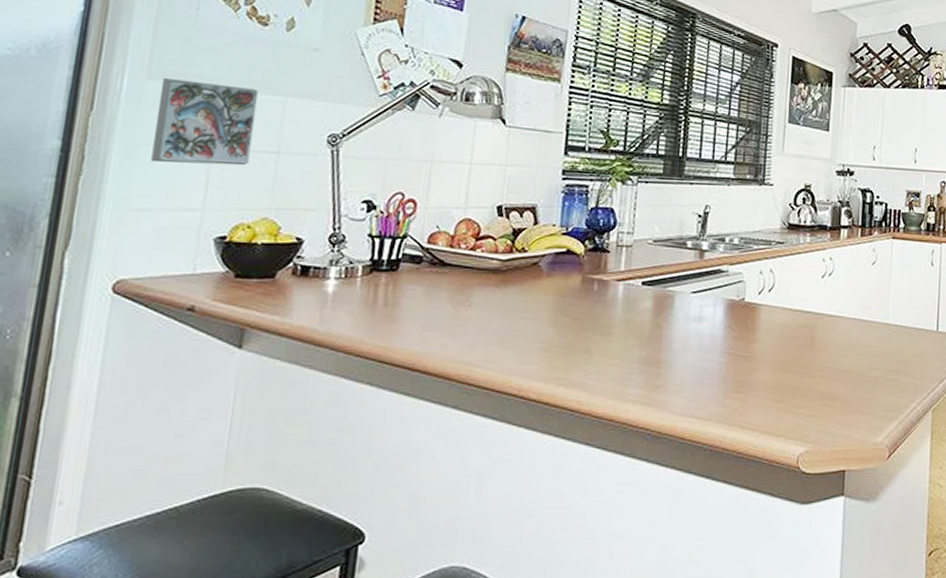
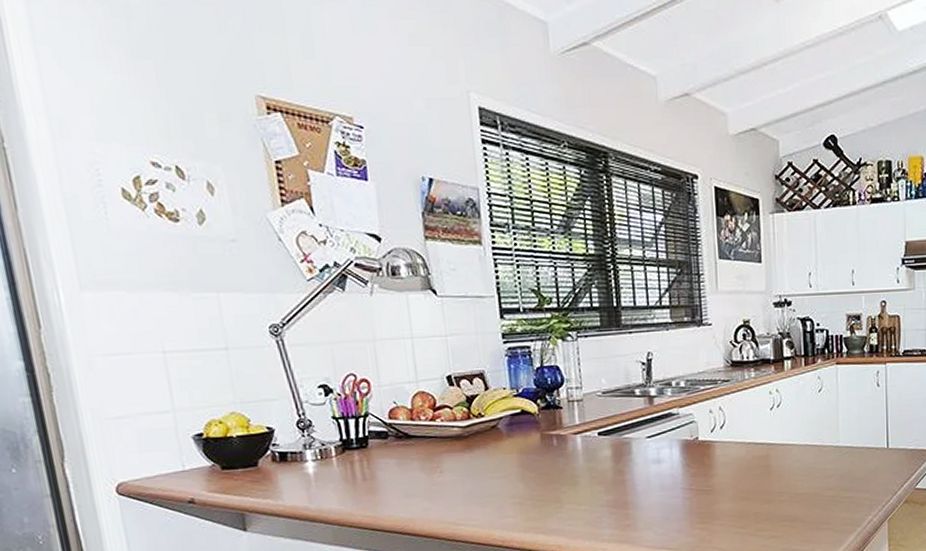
decorative tile: present [151,77,259,166] -> none [95,287,202,372]

